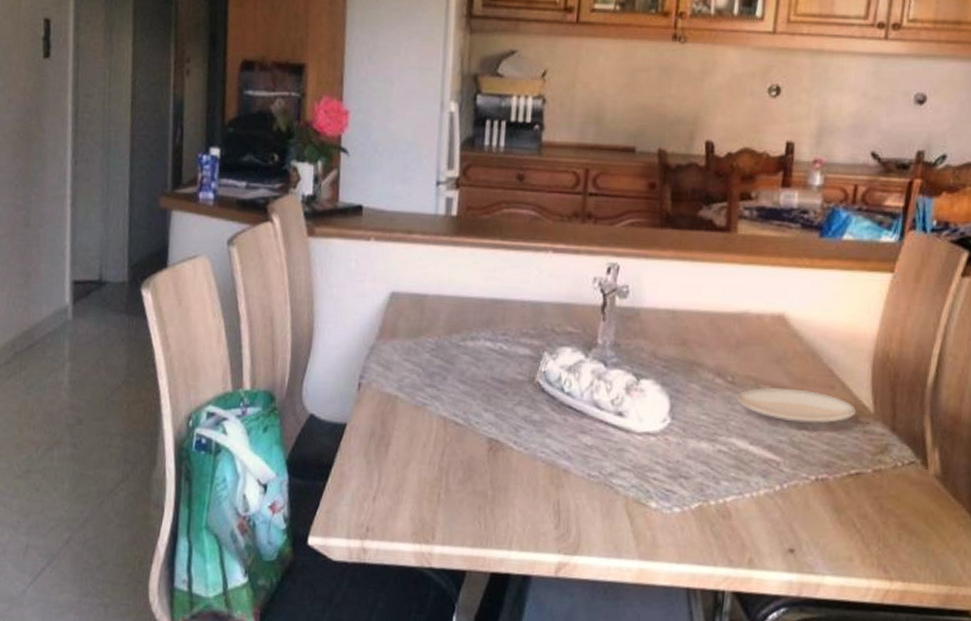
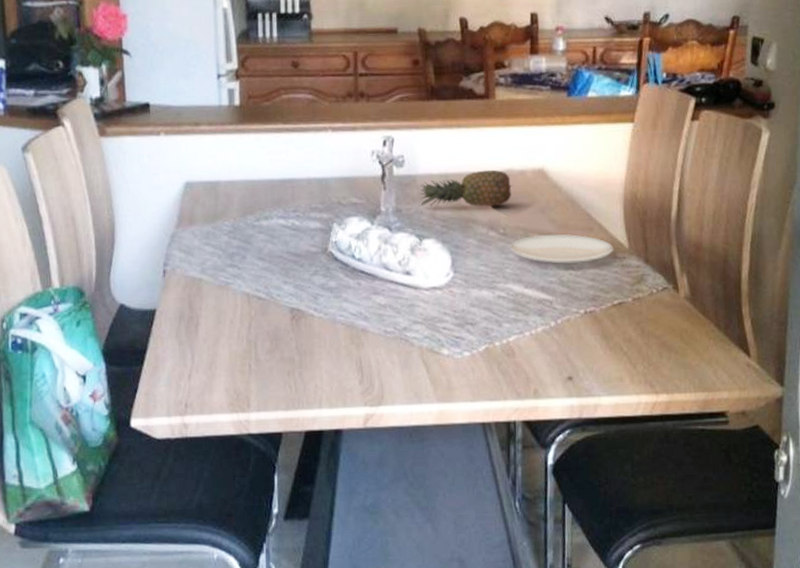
fruit: none [639,310,746,351] -> present [418,169,512,207]

